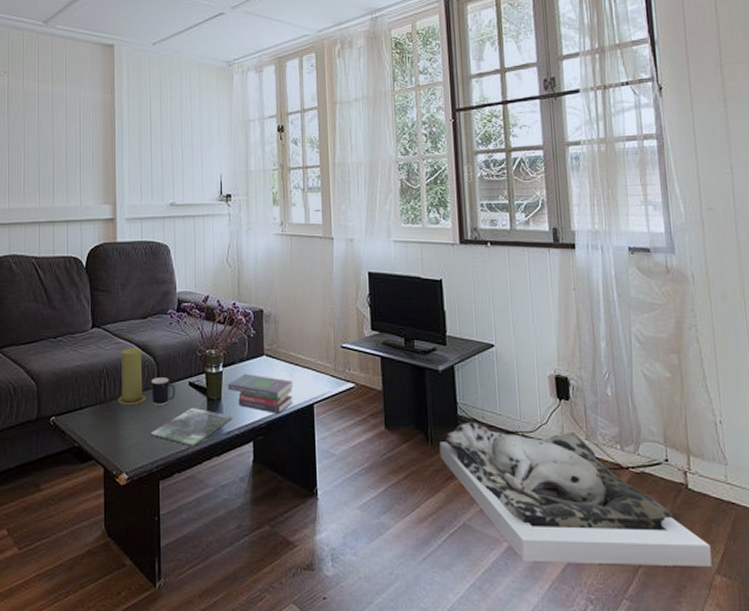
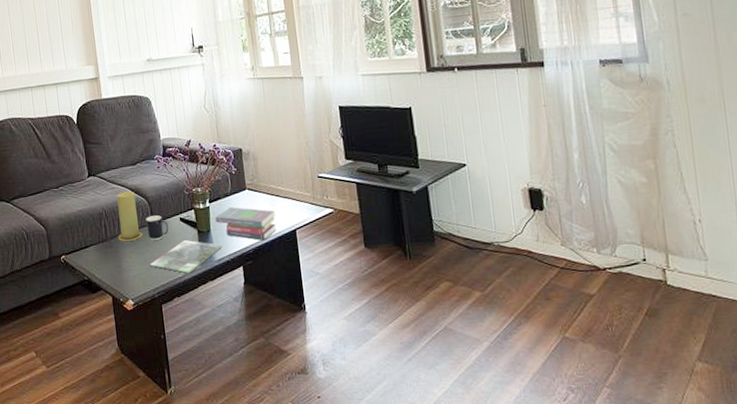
dog bed: present [439,423,712,568] -> none [417,237,693,358]

